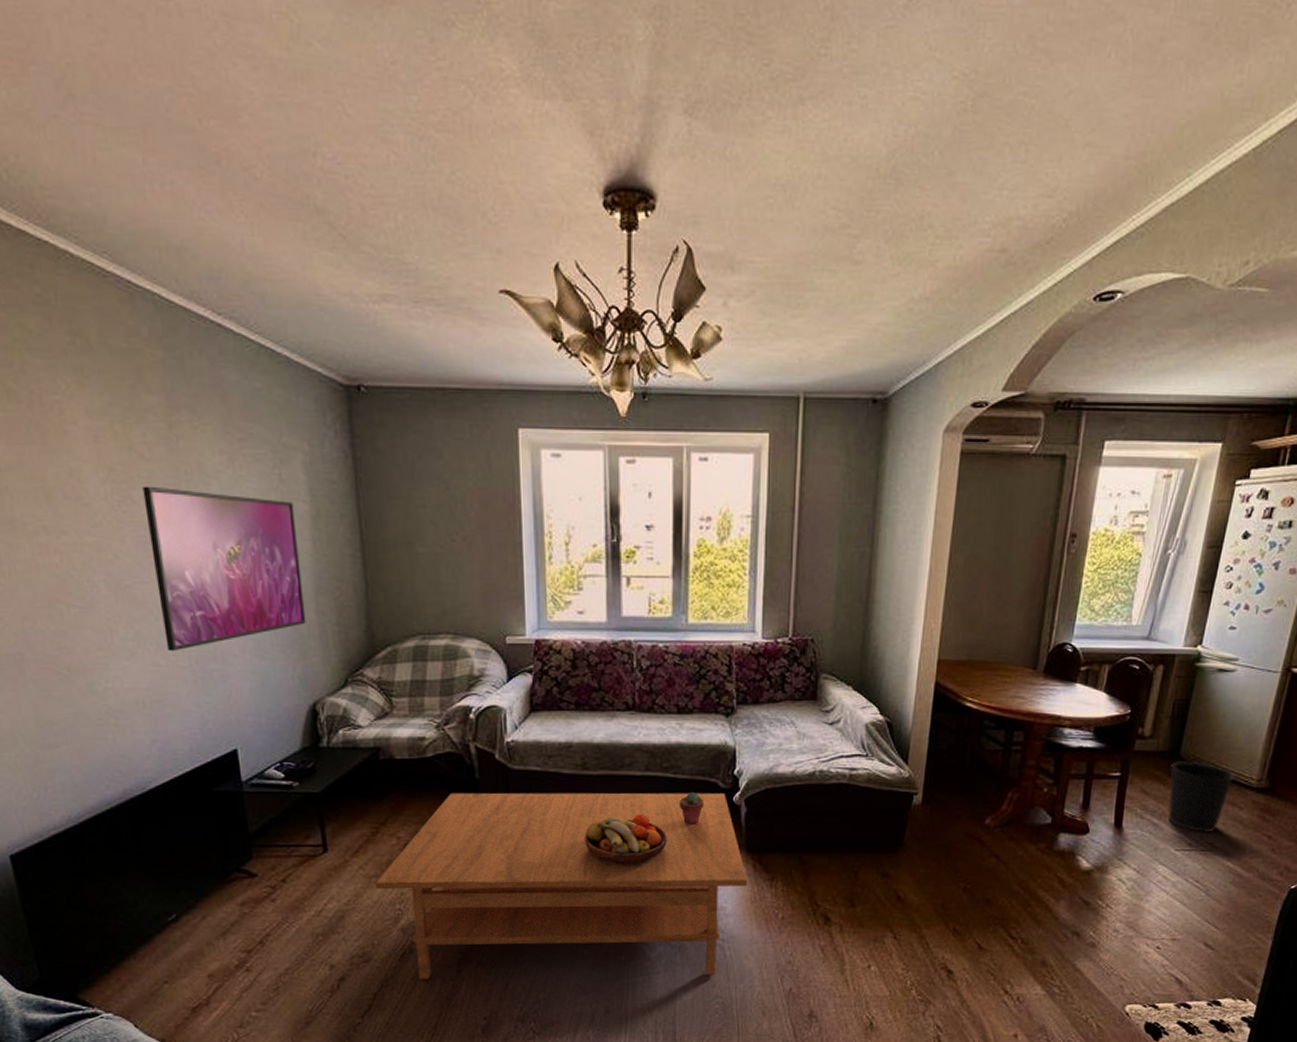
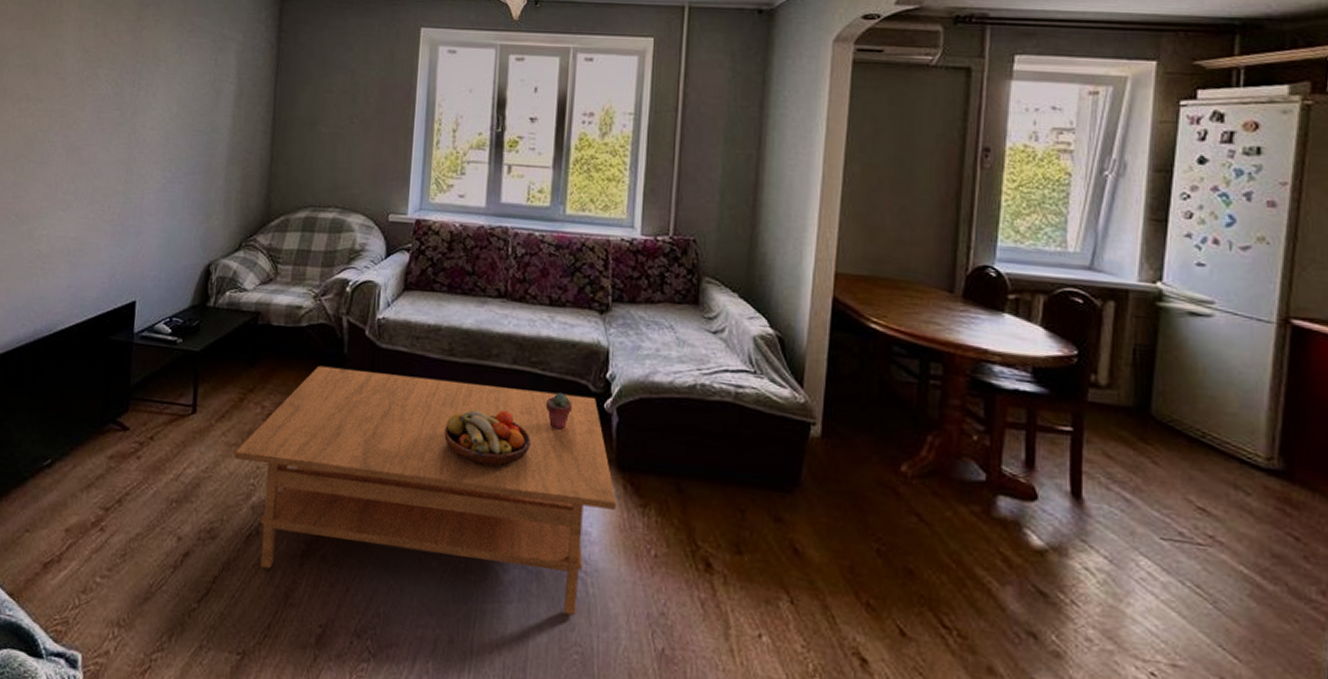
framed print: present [142,486,306,652] -> none [97,65,222,207]
wastebasket: present [1167,761,1235,833] -> none [1140,421,1231,521]

